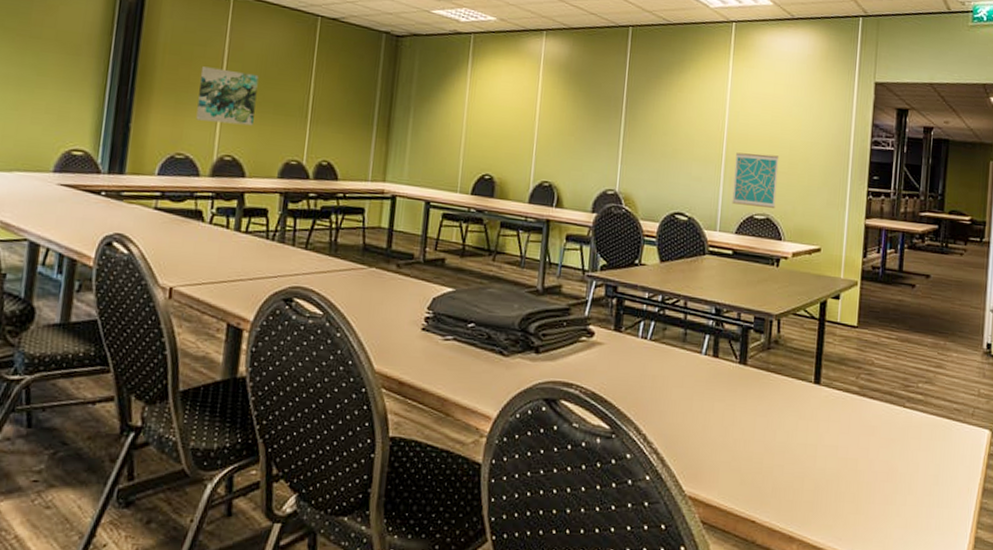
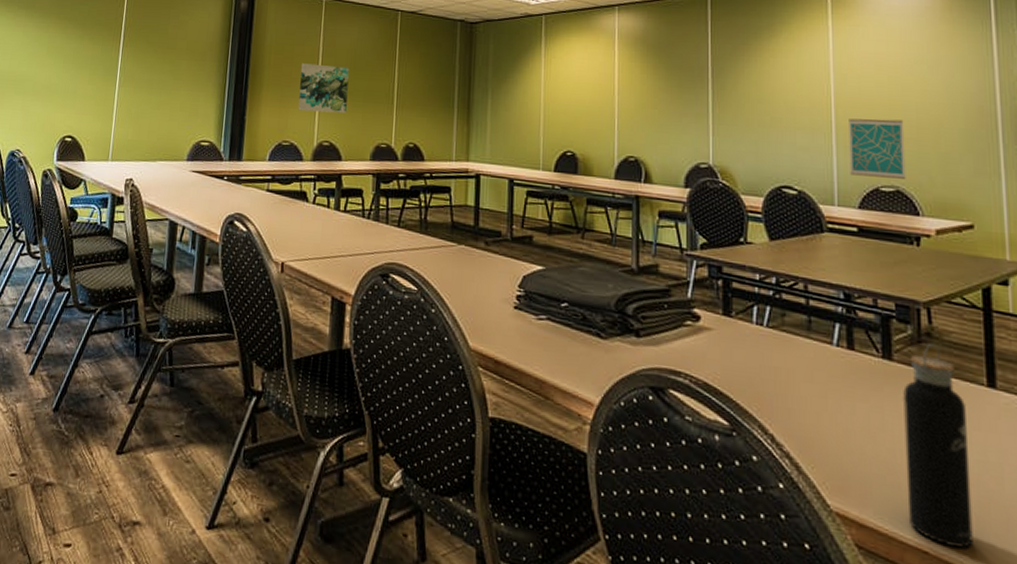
water bottle: none [744,349,796,515] -> present [903,342,974,548]

